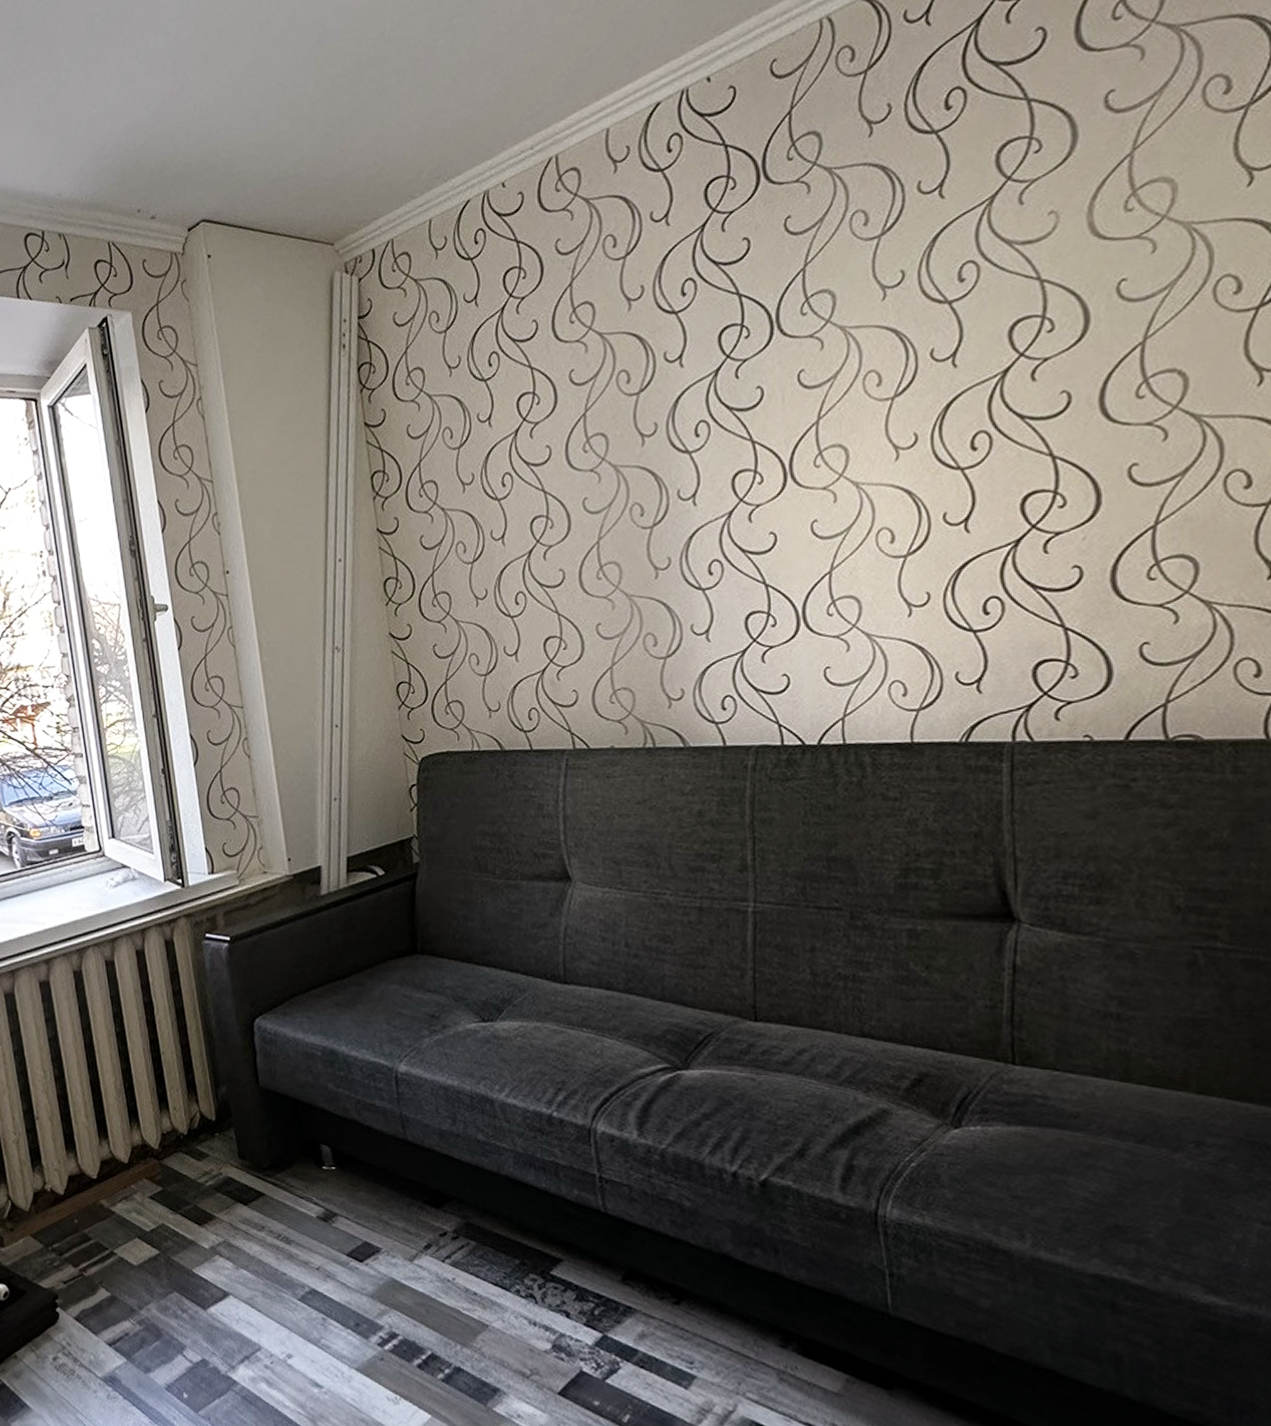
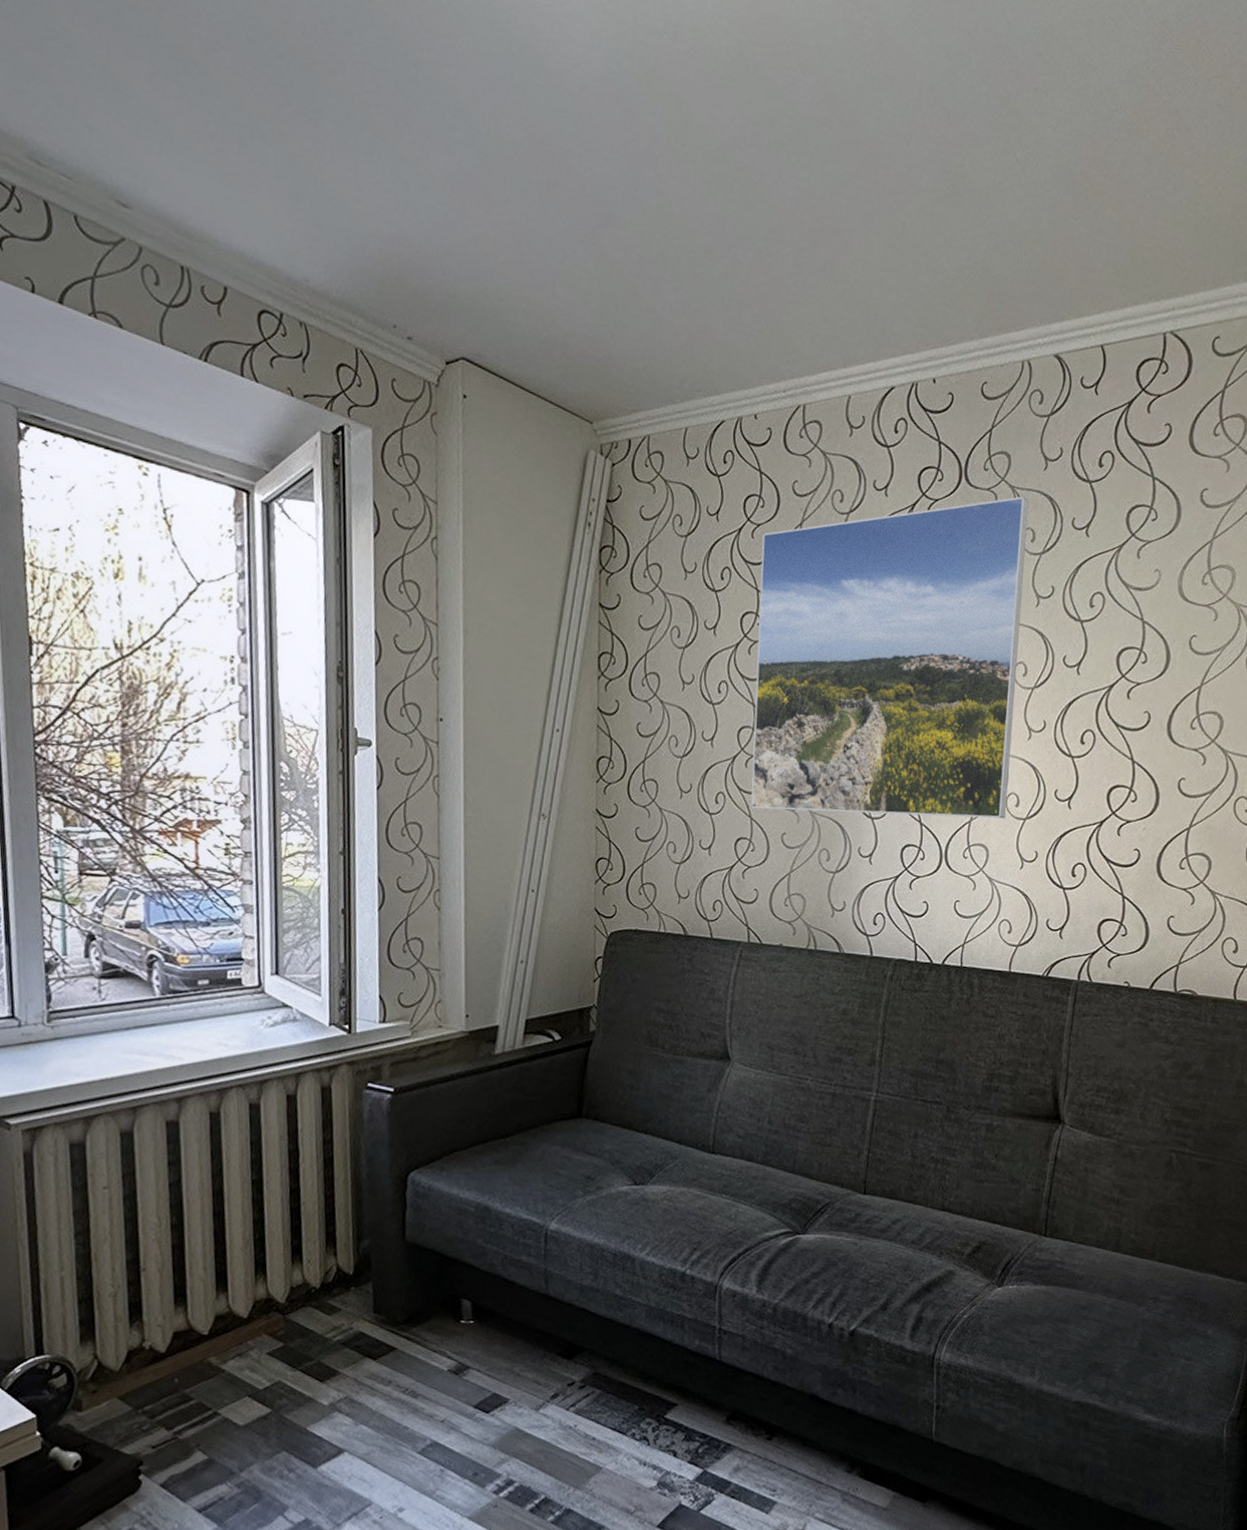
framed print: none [529,175,879,603] -> present [750,496,1029,819]

